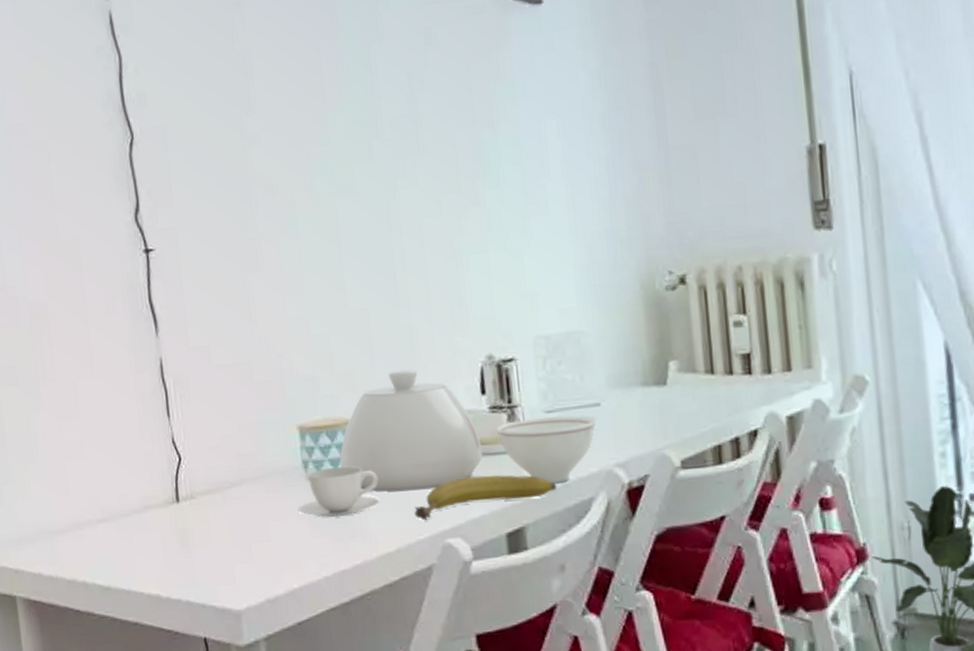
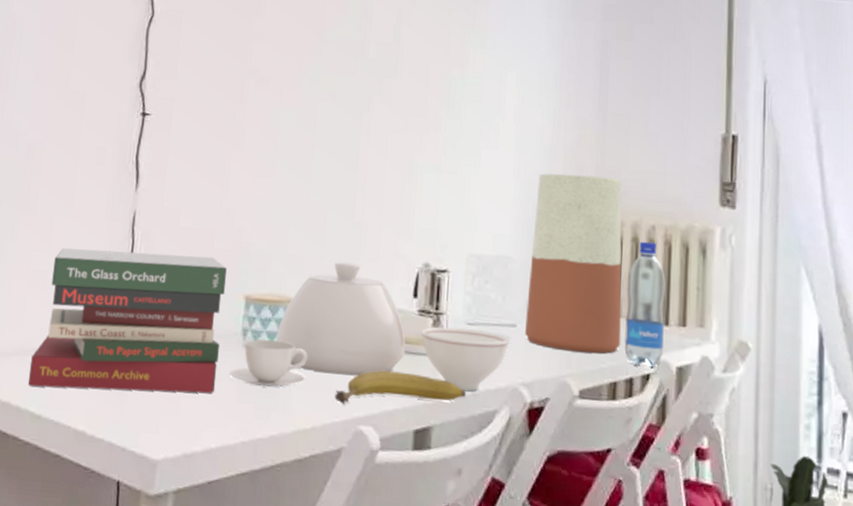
books: none [86,392,286,559] -> present [27,248,228,393]
vase: none [600,221,720,421] -> present [524,173,622,353]
bottle: none [718,284,769,424] -> present [624,241,666,368]

